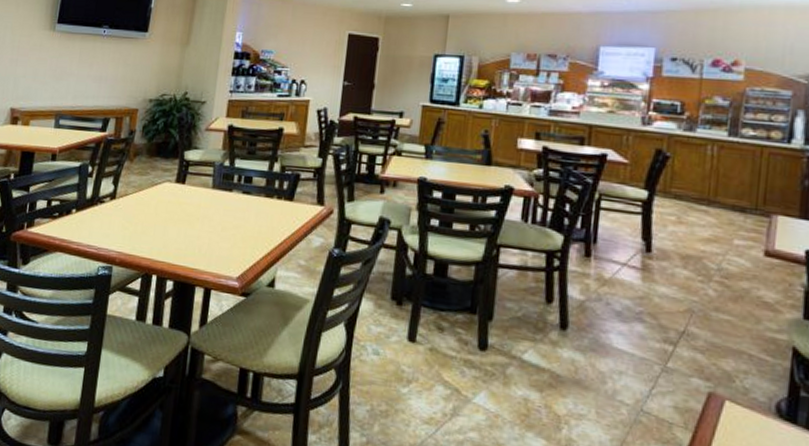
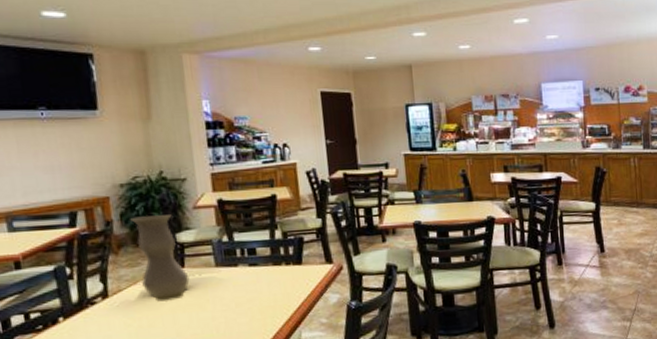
vase: none [145,130,187,214] -> present [130,215,190,303]

